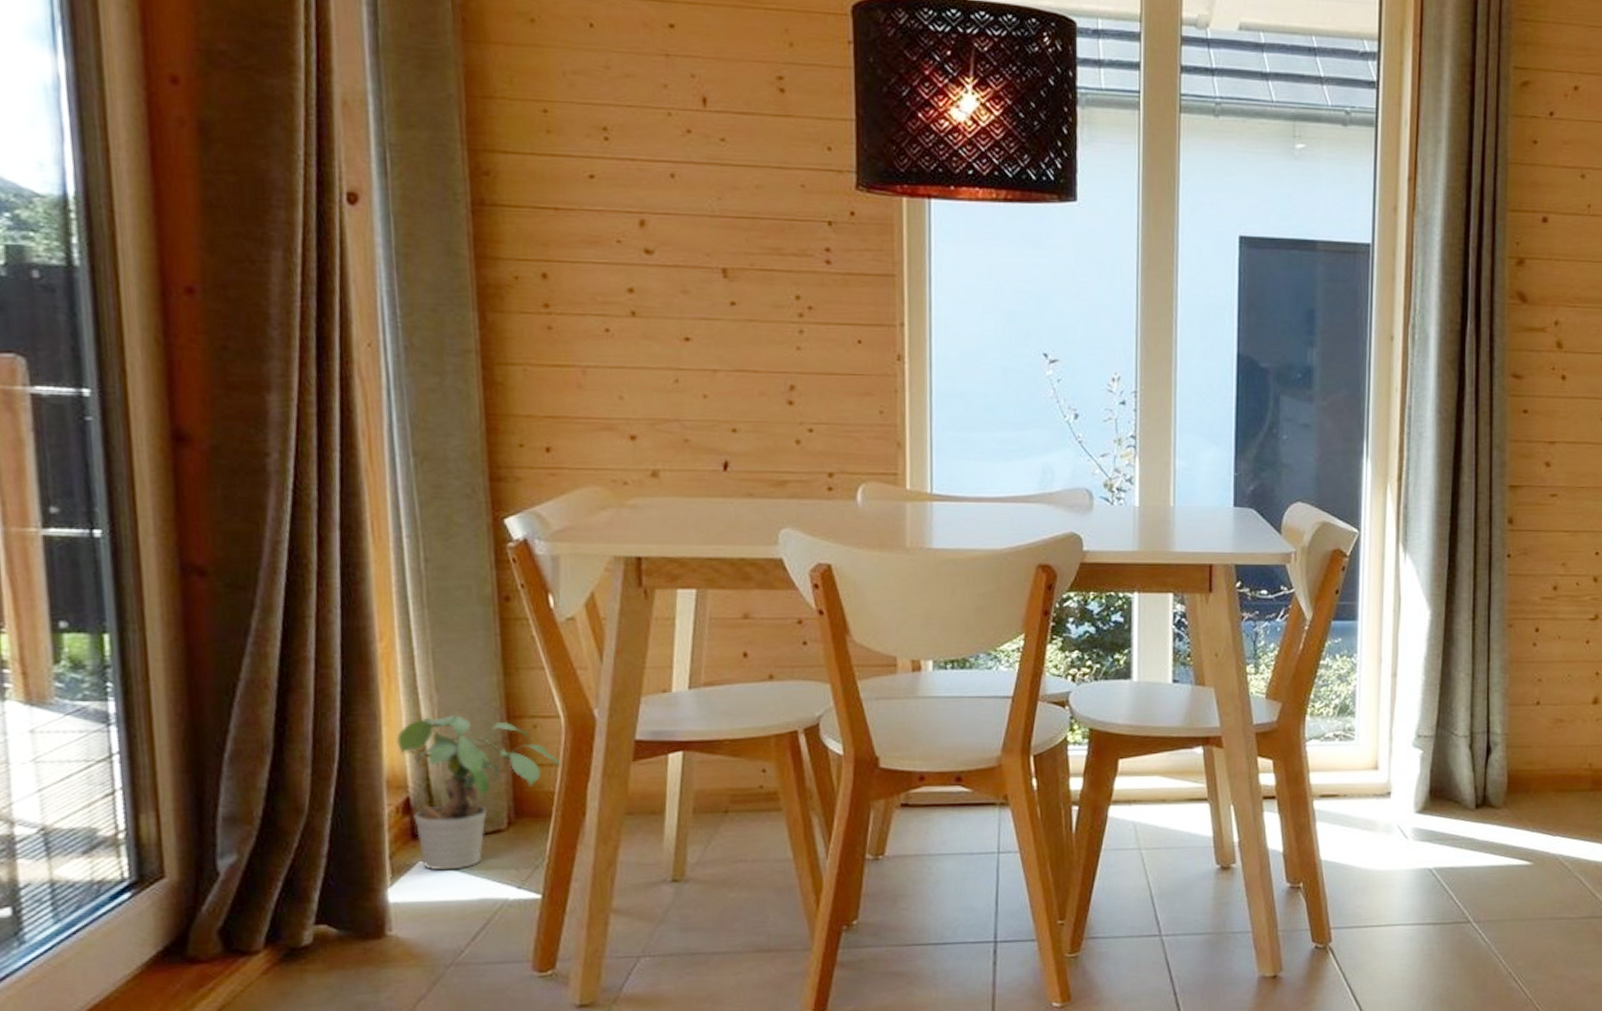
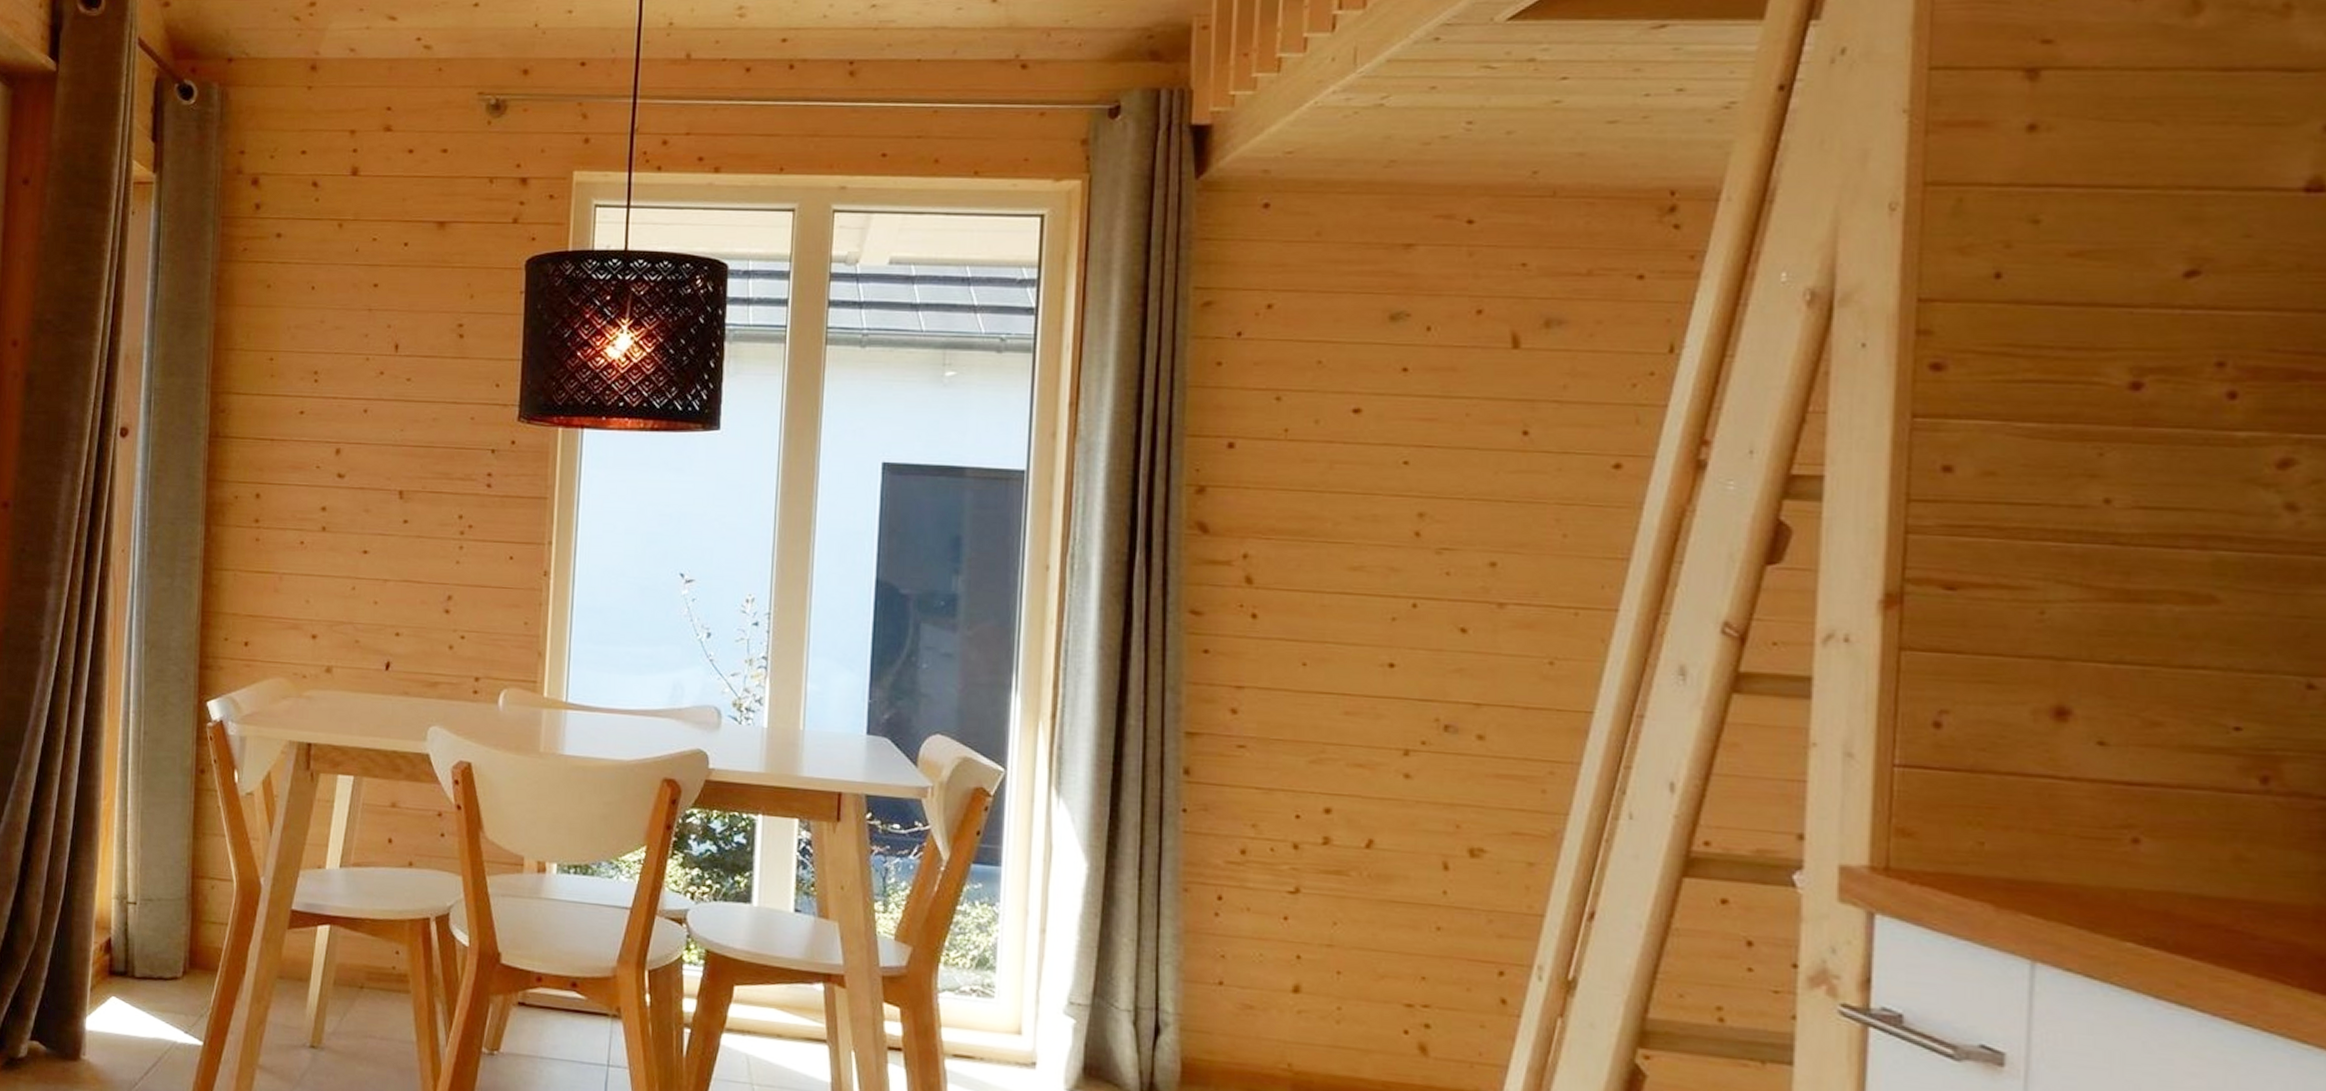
potted plant: present [397,715,563,871] -> none [107,869,231,1009]

